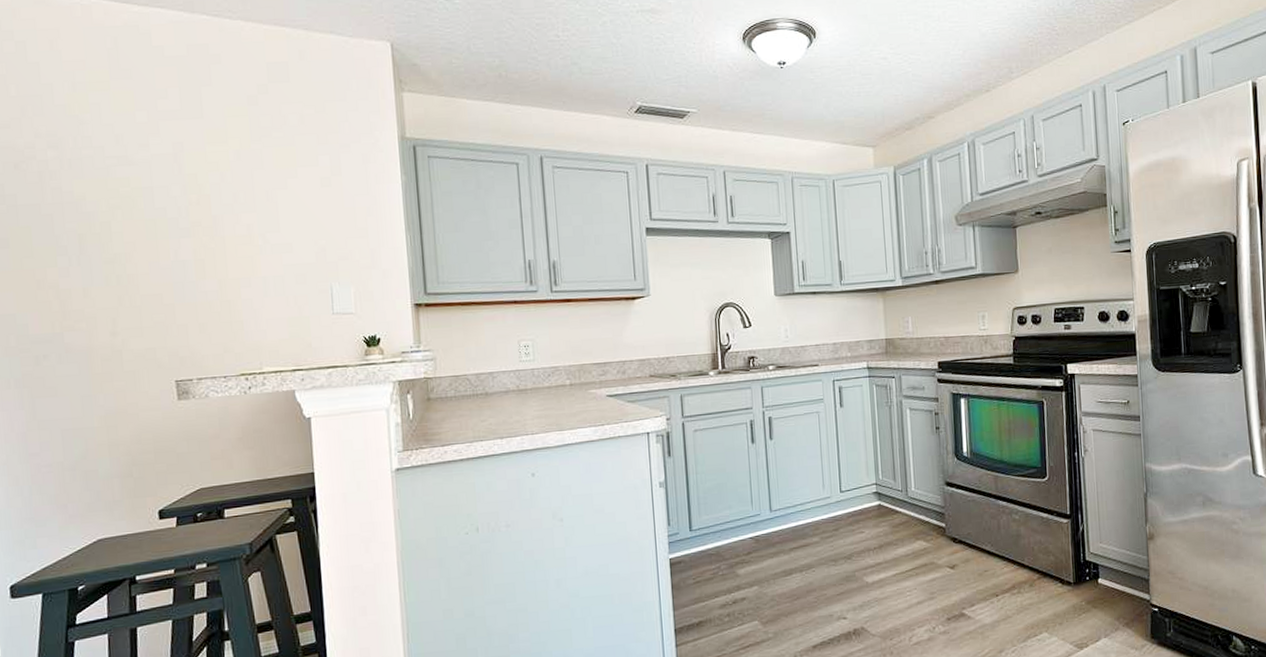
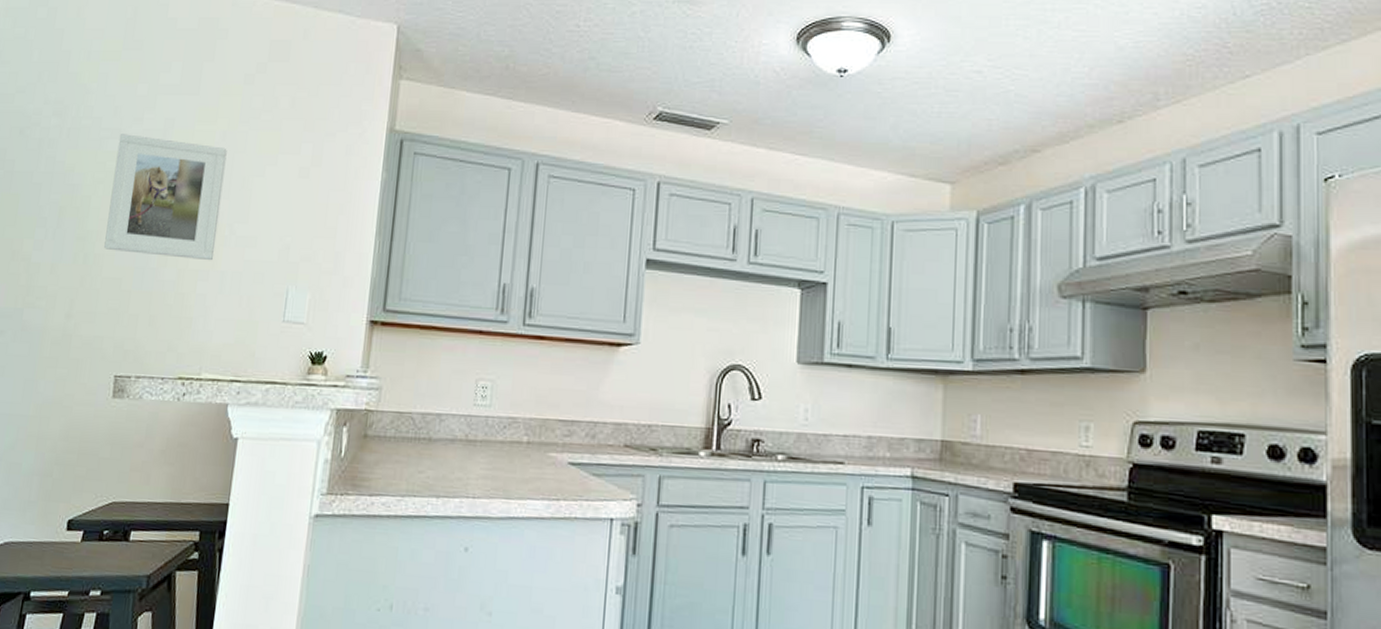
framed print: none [127,160,253,270] -> present [104,134,227,261]

